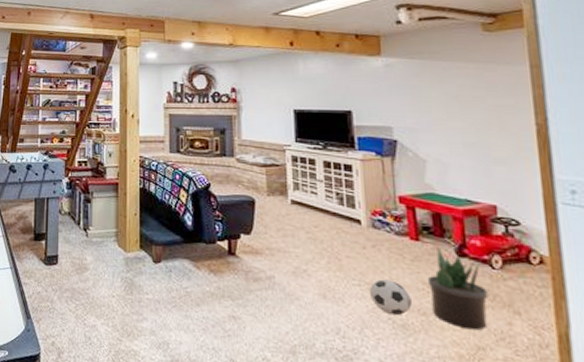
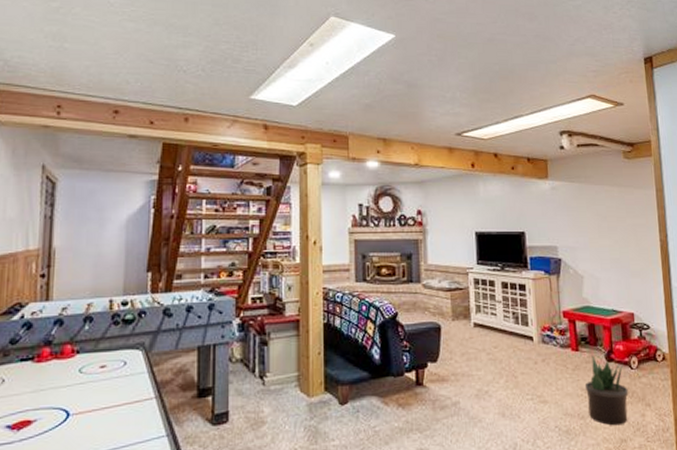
soccer ball: present [369,279,412,316] -> none [540,390,573,423]

